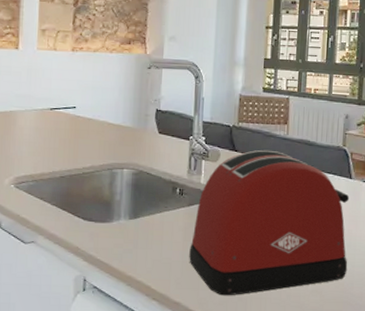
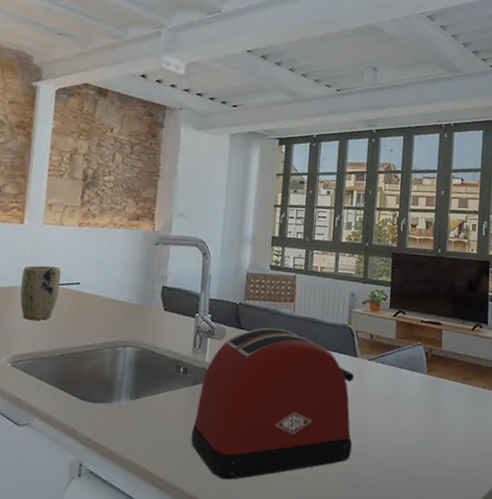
plant pot: none [19,90,57,143] -> present [20,265,61,320]

